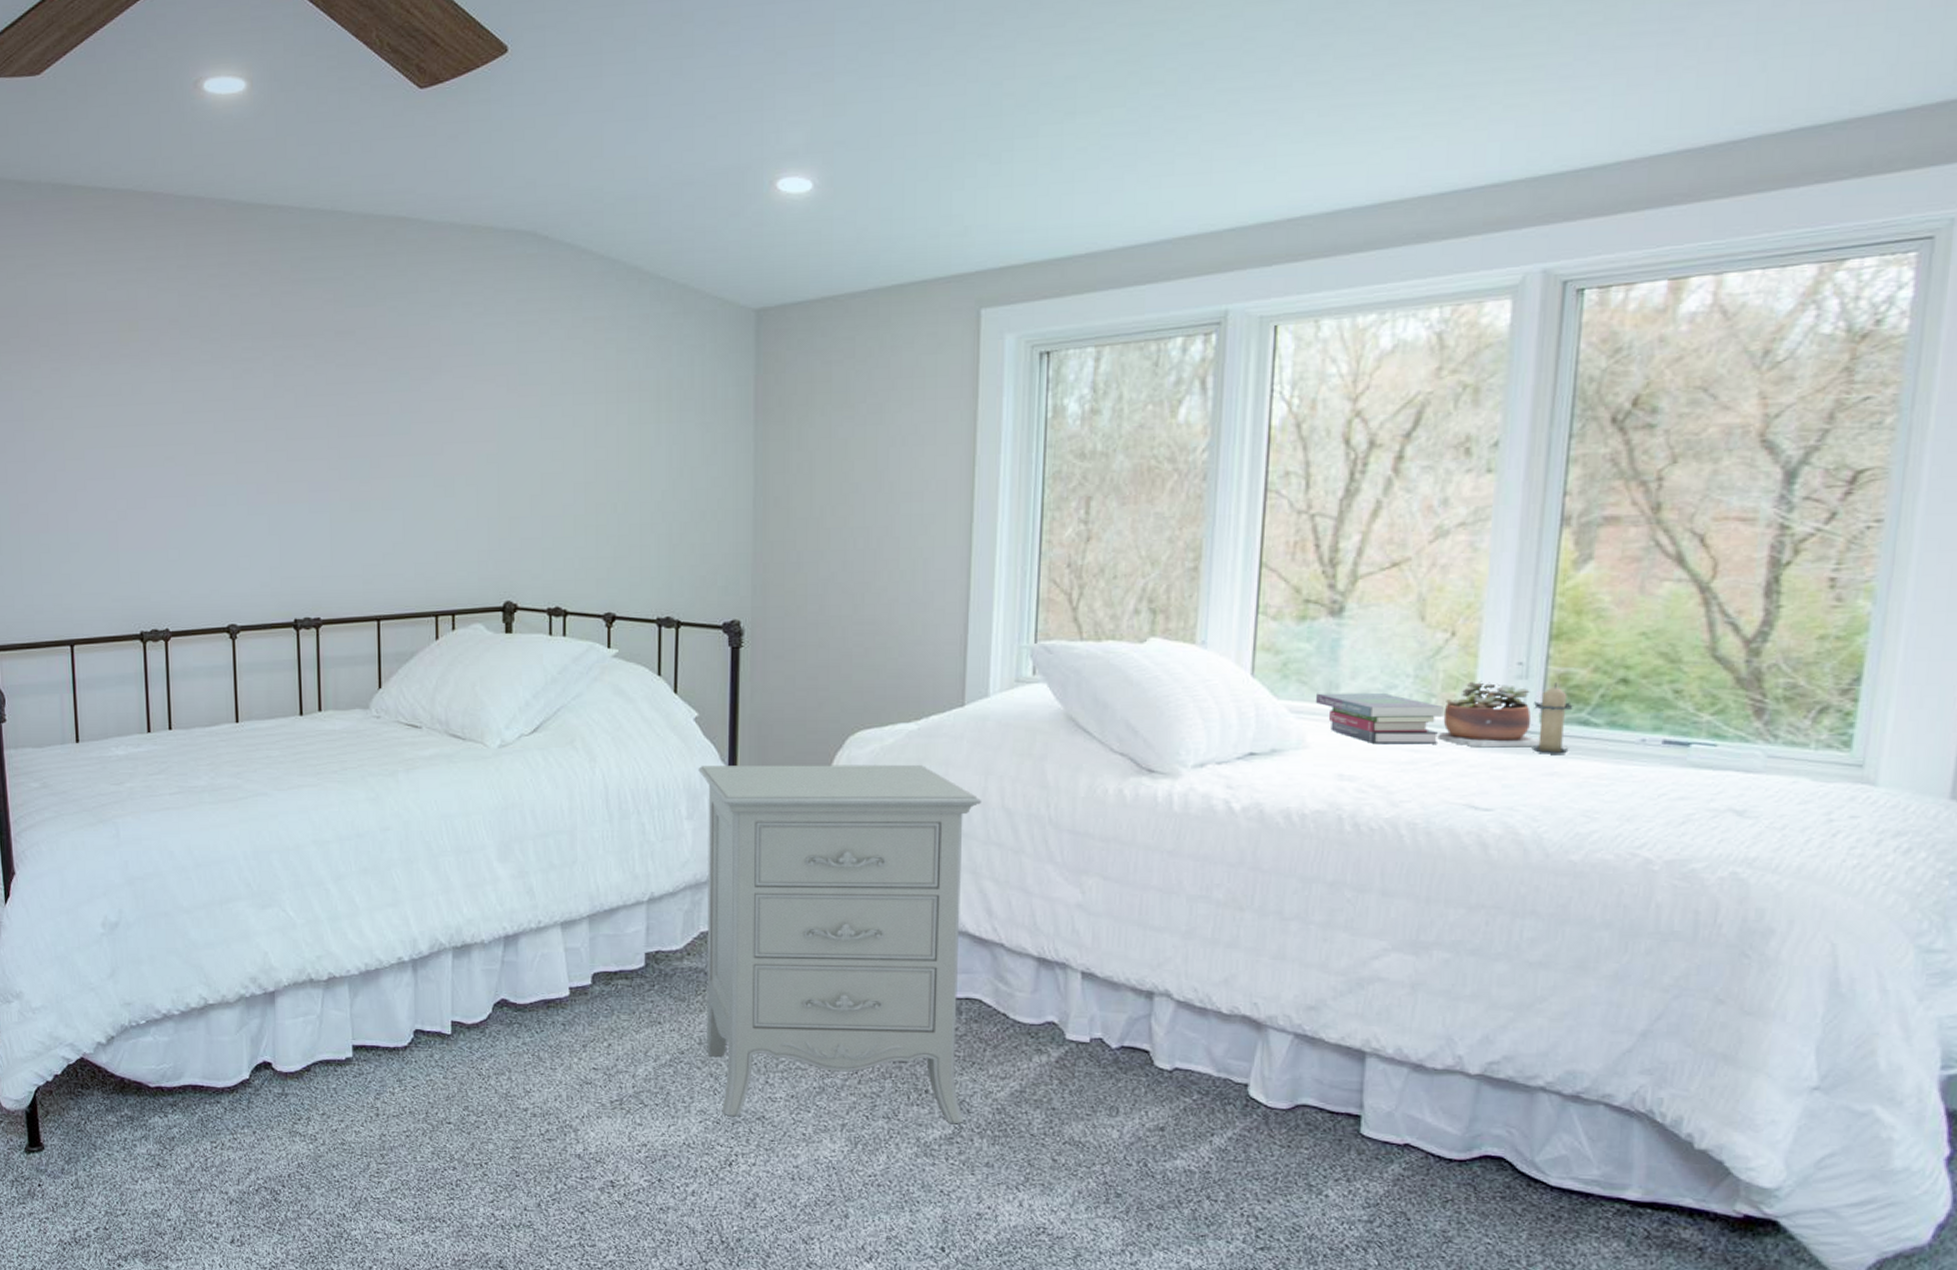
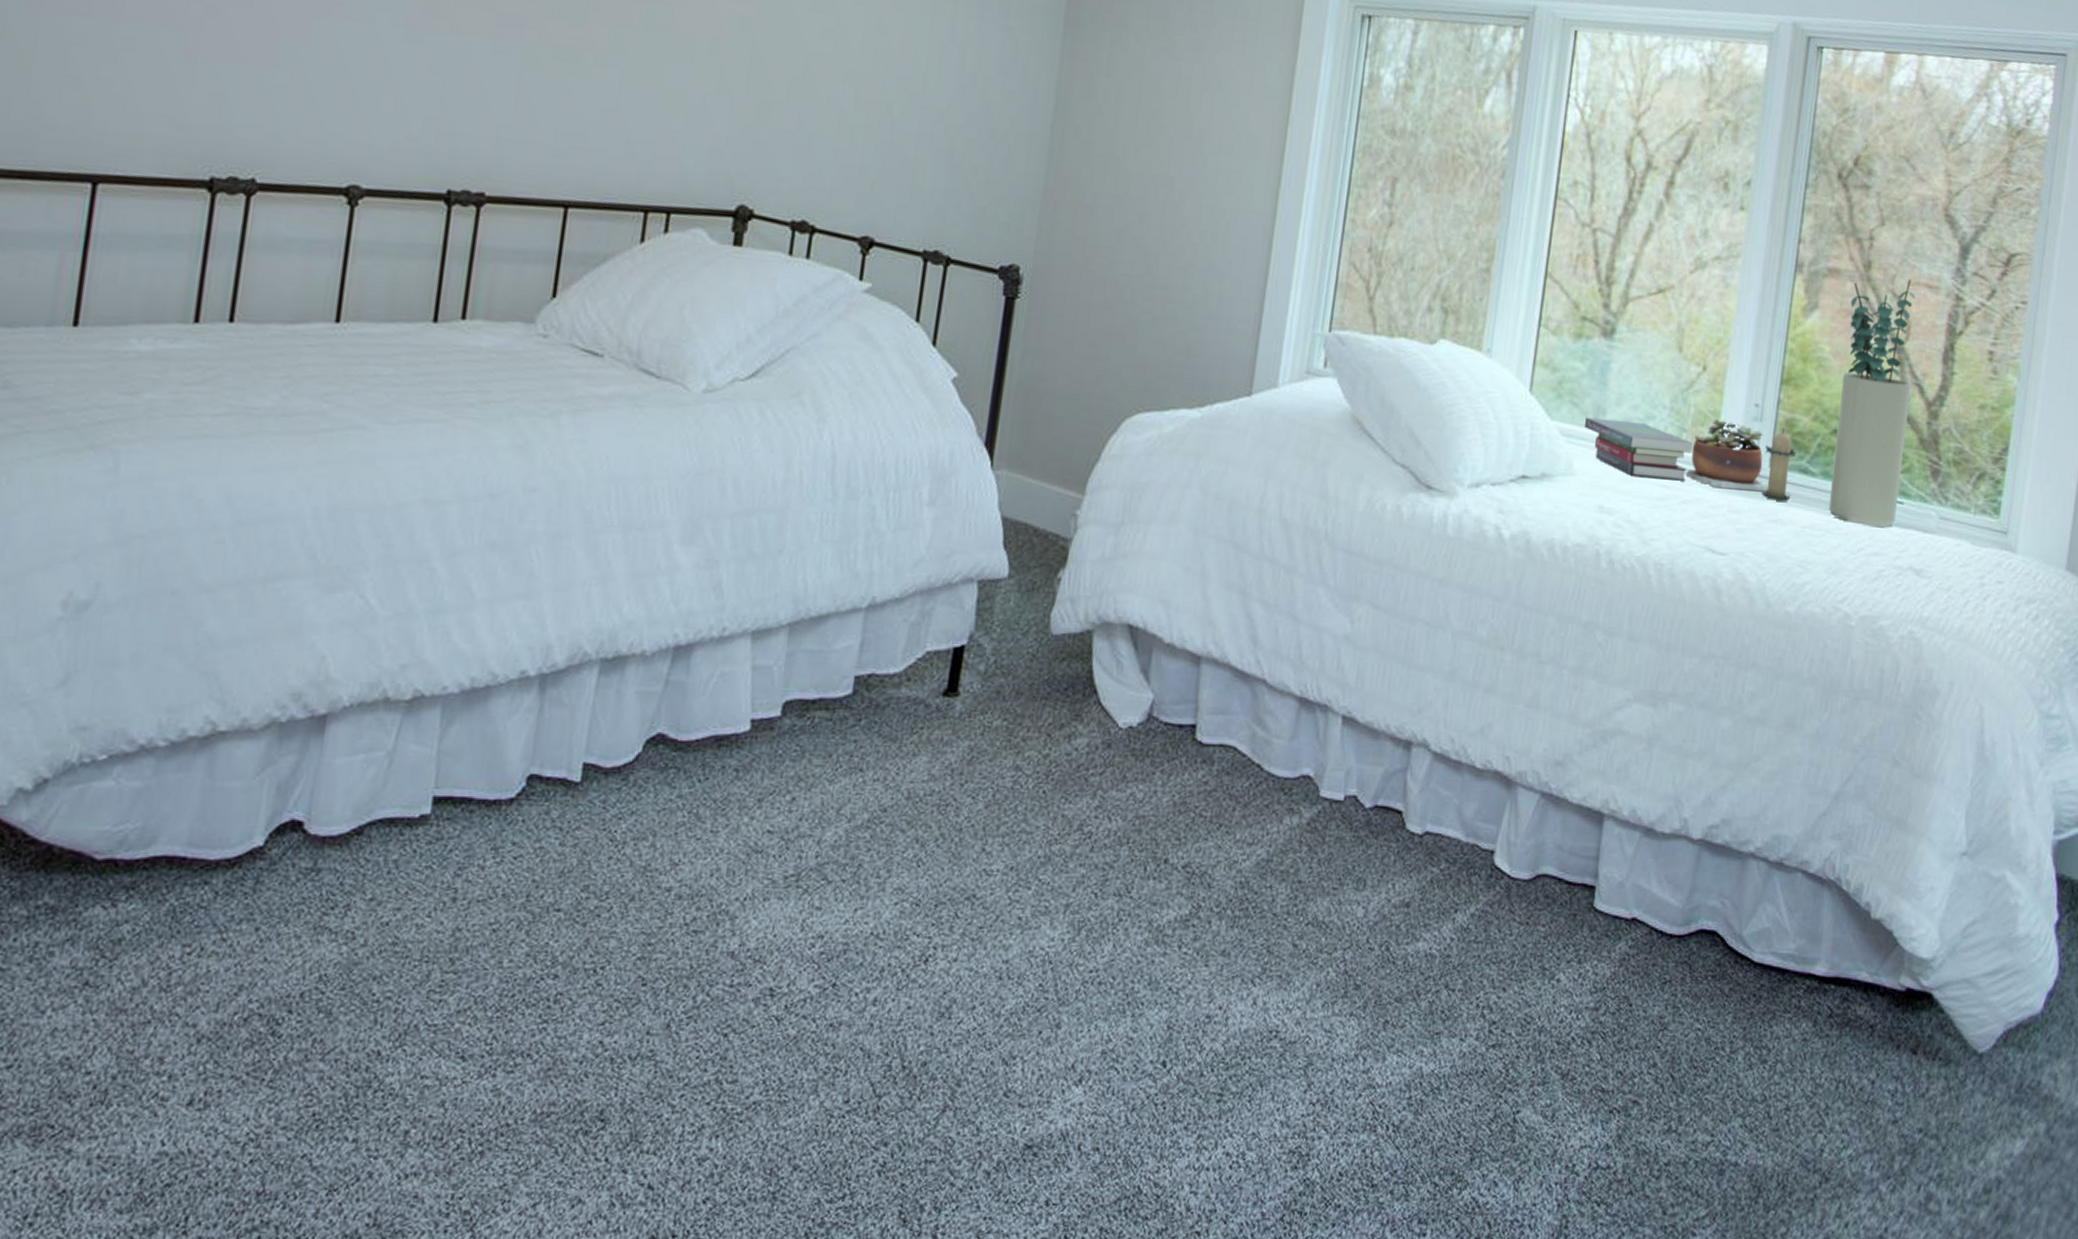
nightstand: present [698,764,982,1123] -> none [915,439,1260,901]
vase: none [1617,515,1723,772] -> present [1828,279,1915,528]

